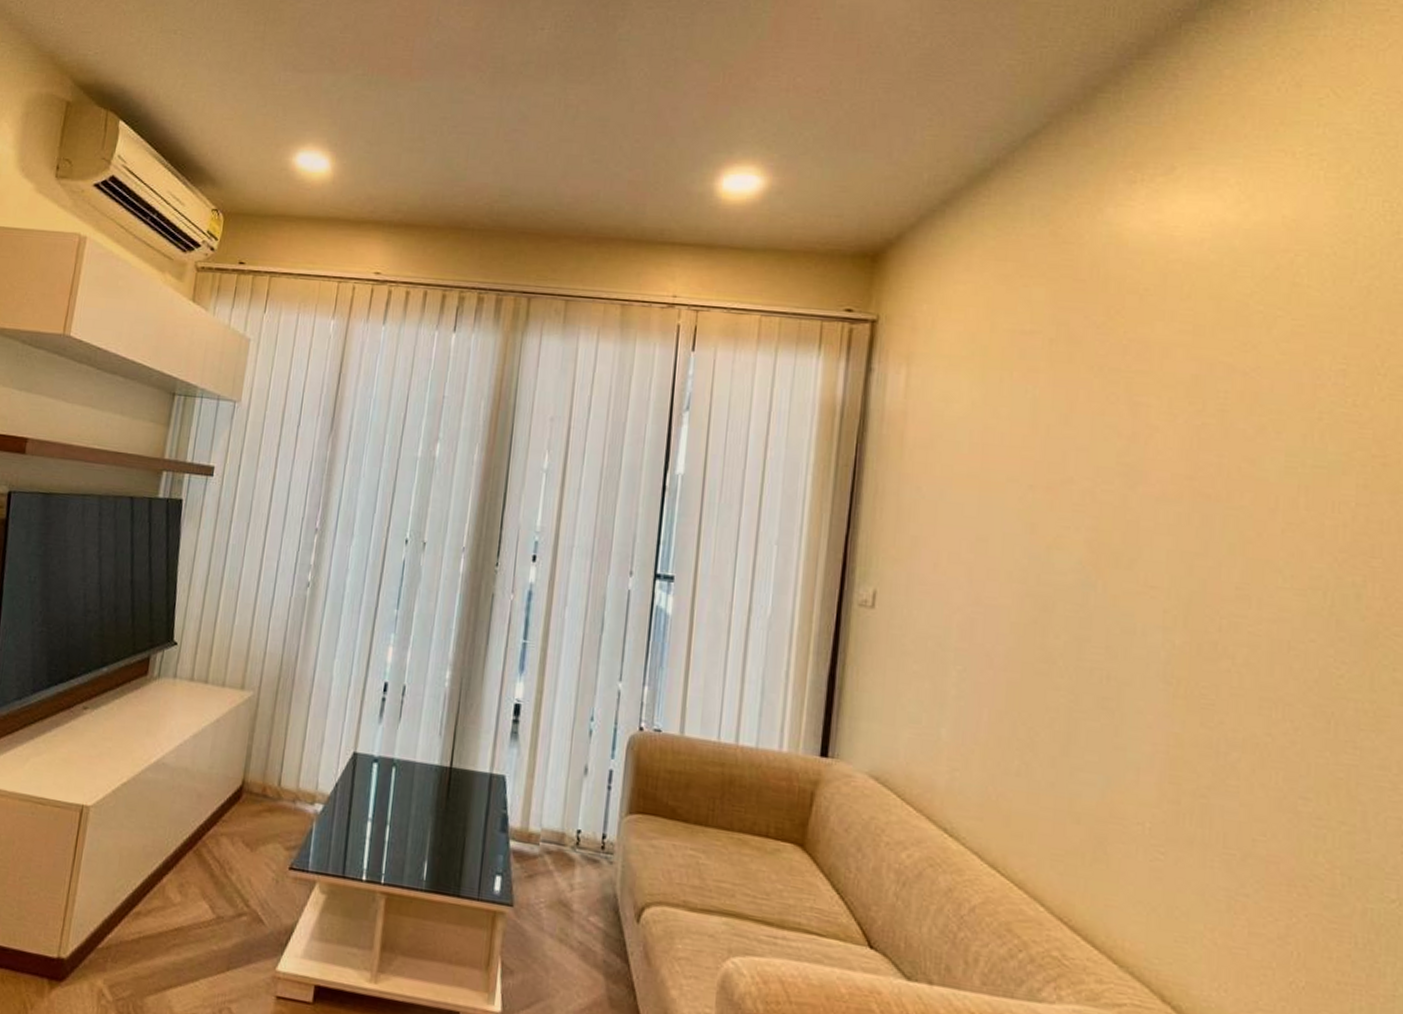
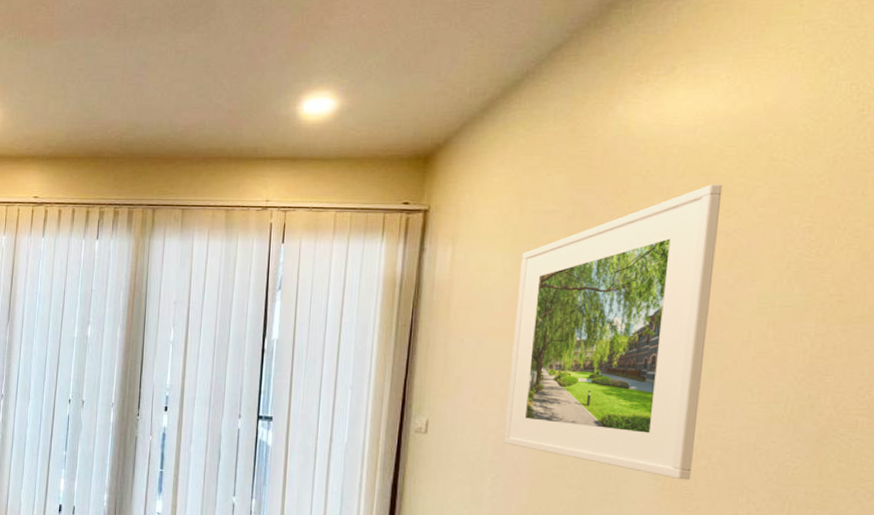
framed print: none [973,310,1237,687] -> present [504,184,723,481]

